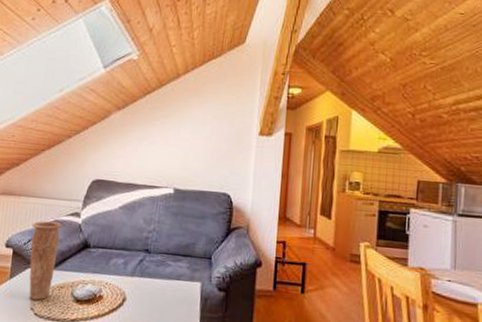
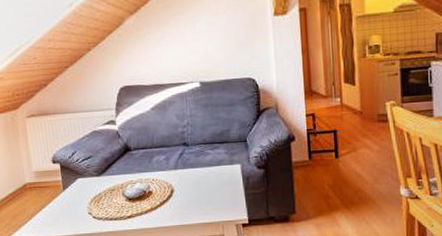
vase: present [29,221,62,301] -> none [72,132,103,205]

